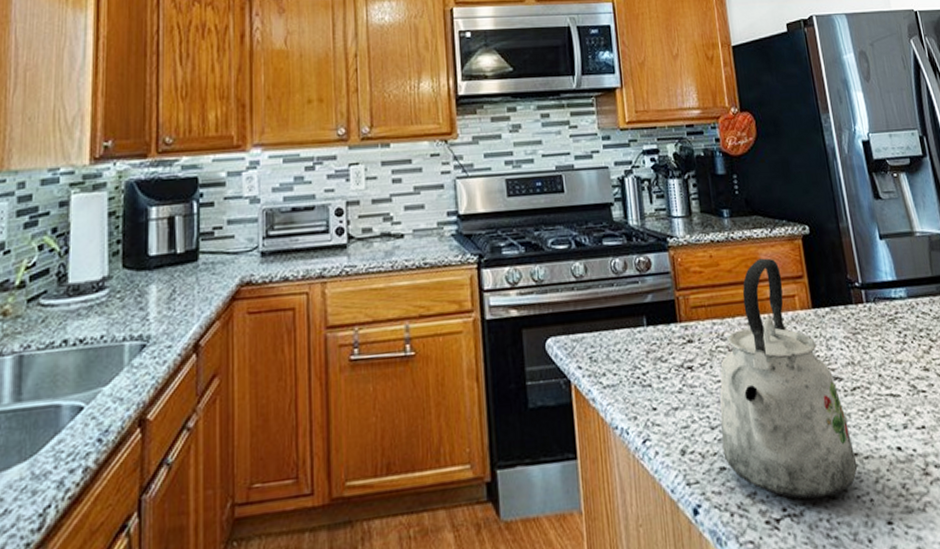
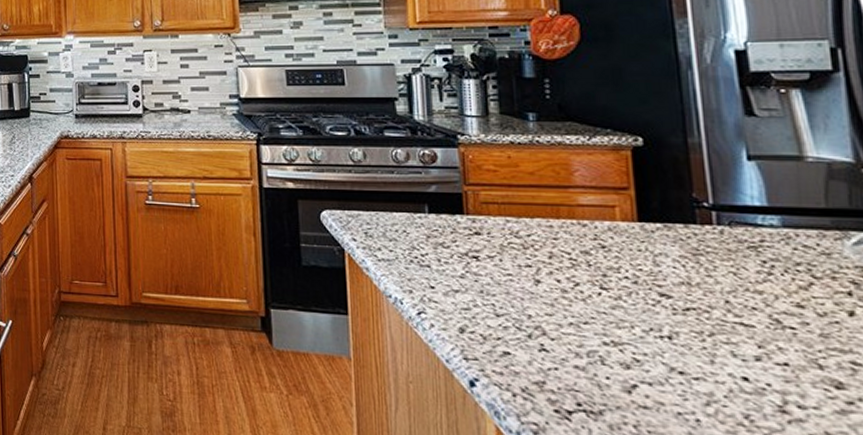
kettle: present [719,258,858,500] -> none [507,165,682,405]

